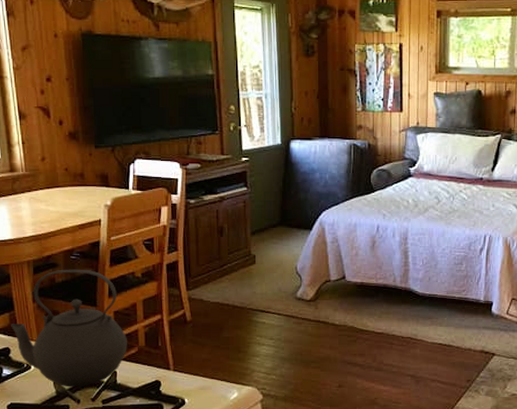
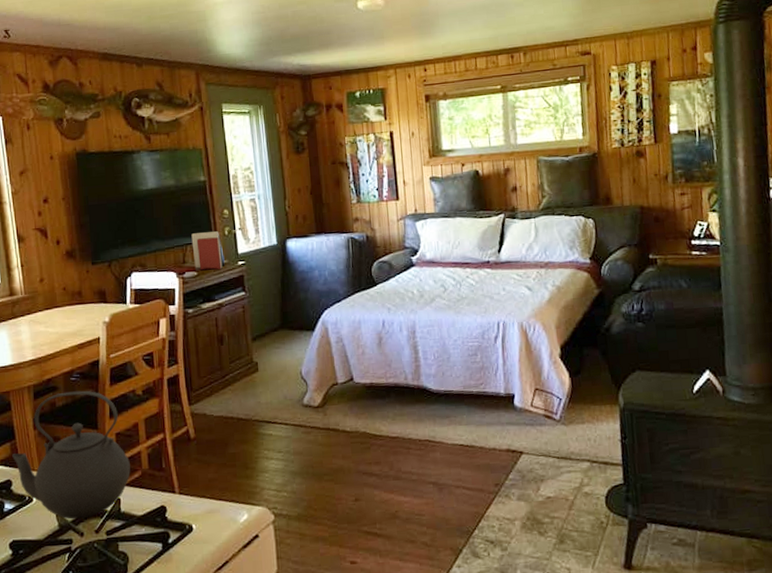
books: none [196,126,228,163] -> present [191,231,225,271]

